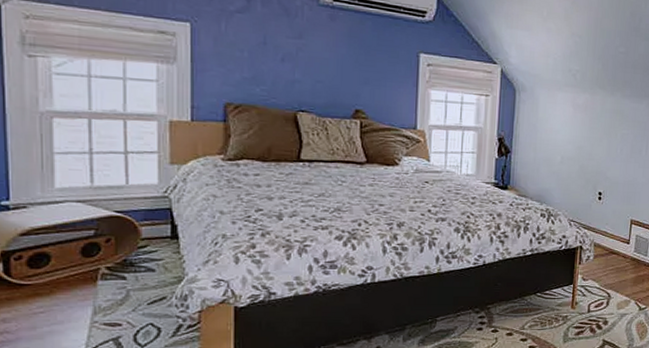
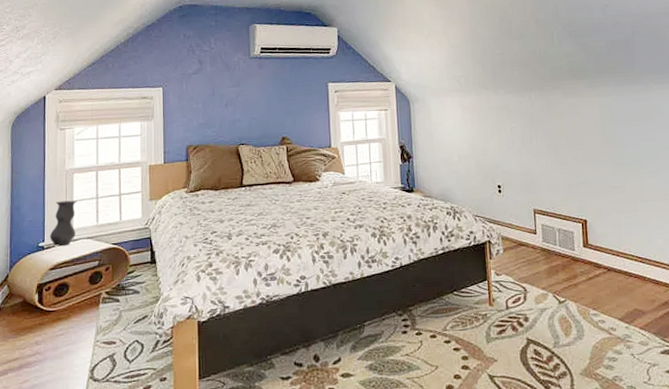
vase: none [17,151,59,207] -> present [49,200,77,246]

